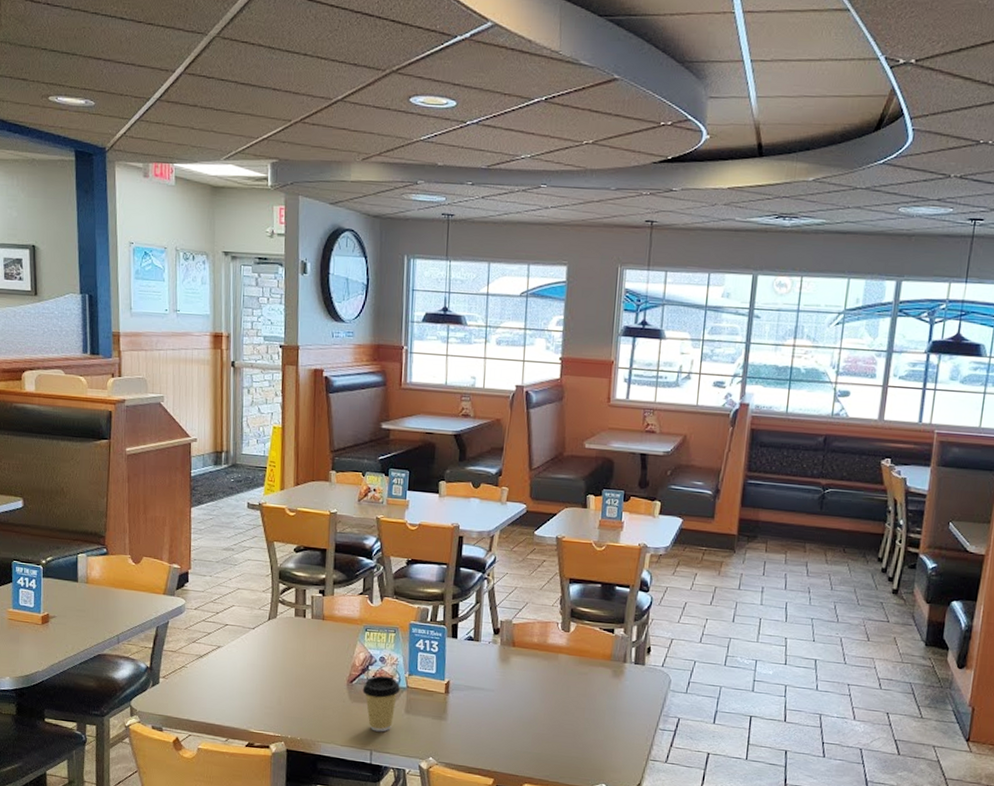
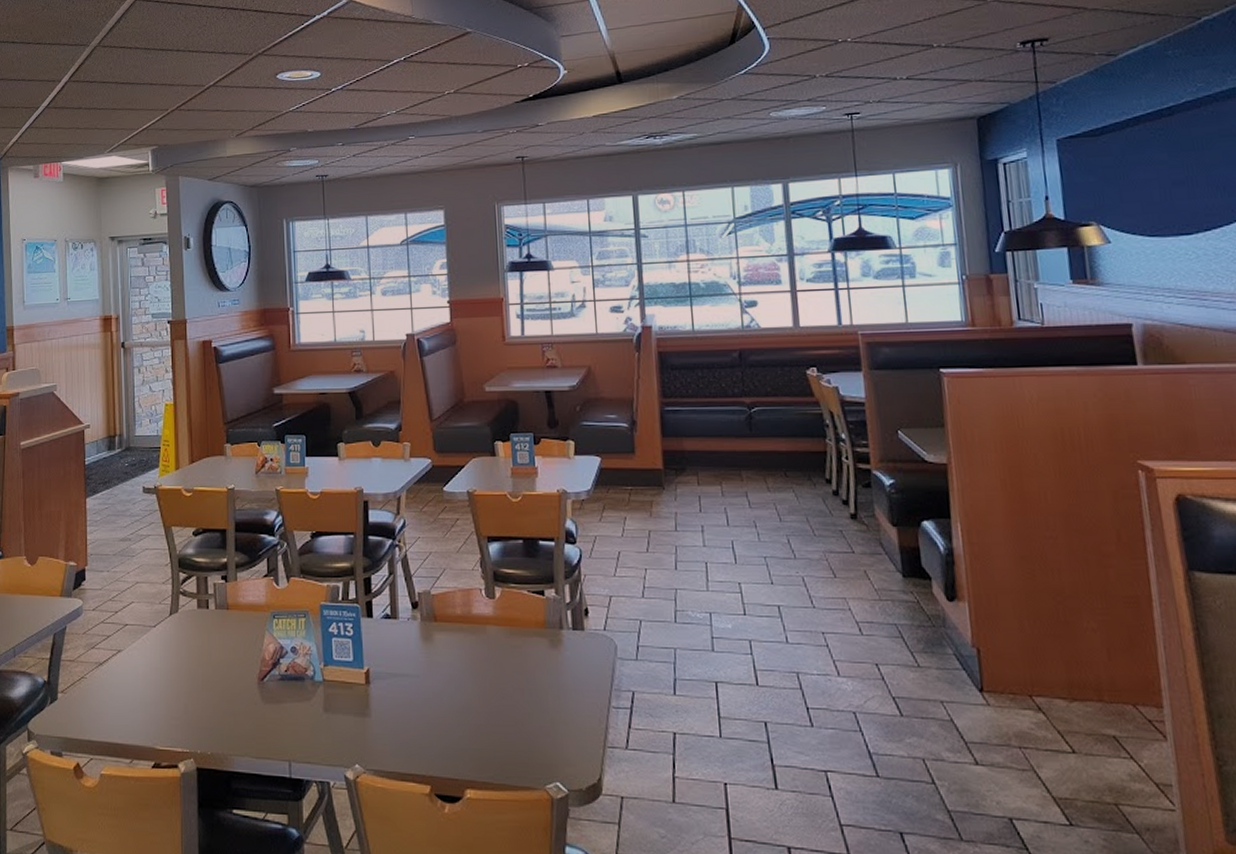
coffee cup: present [362,675,400,732] -> none [275,669,316,738]

